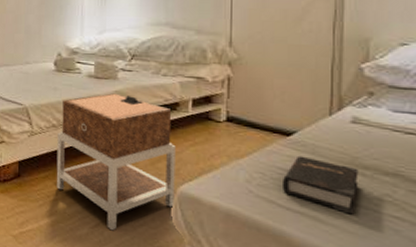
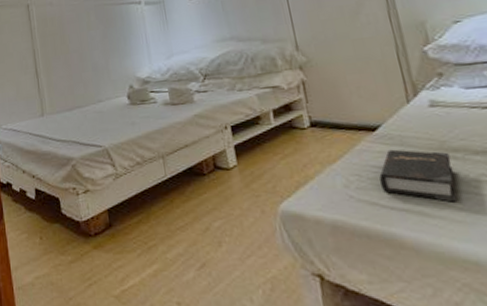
nightstand: present [56,93,176,231] -> none [143,117,279,269]

